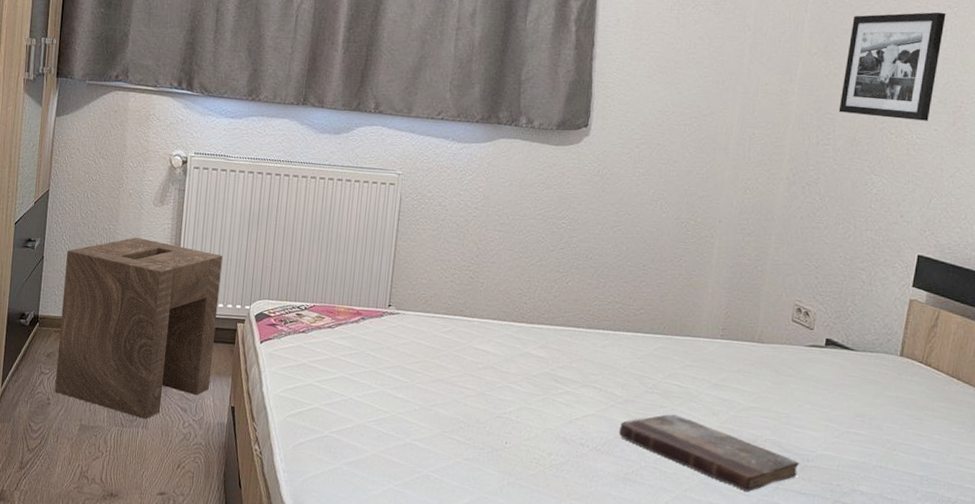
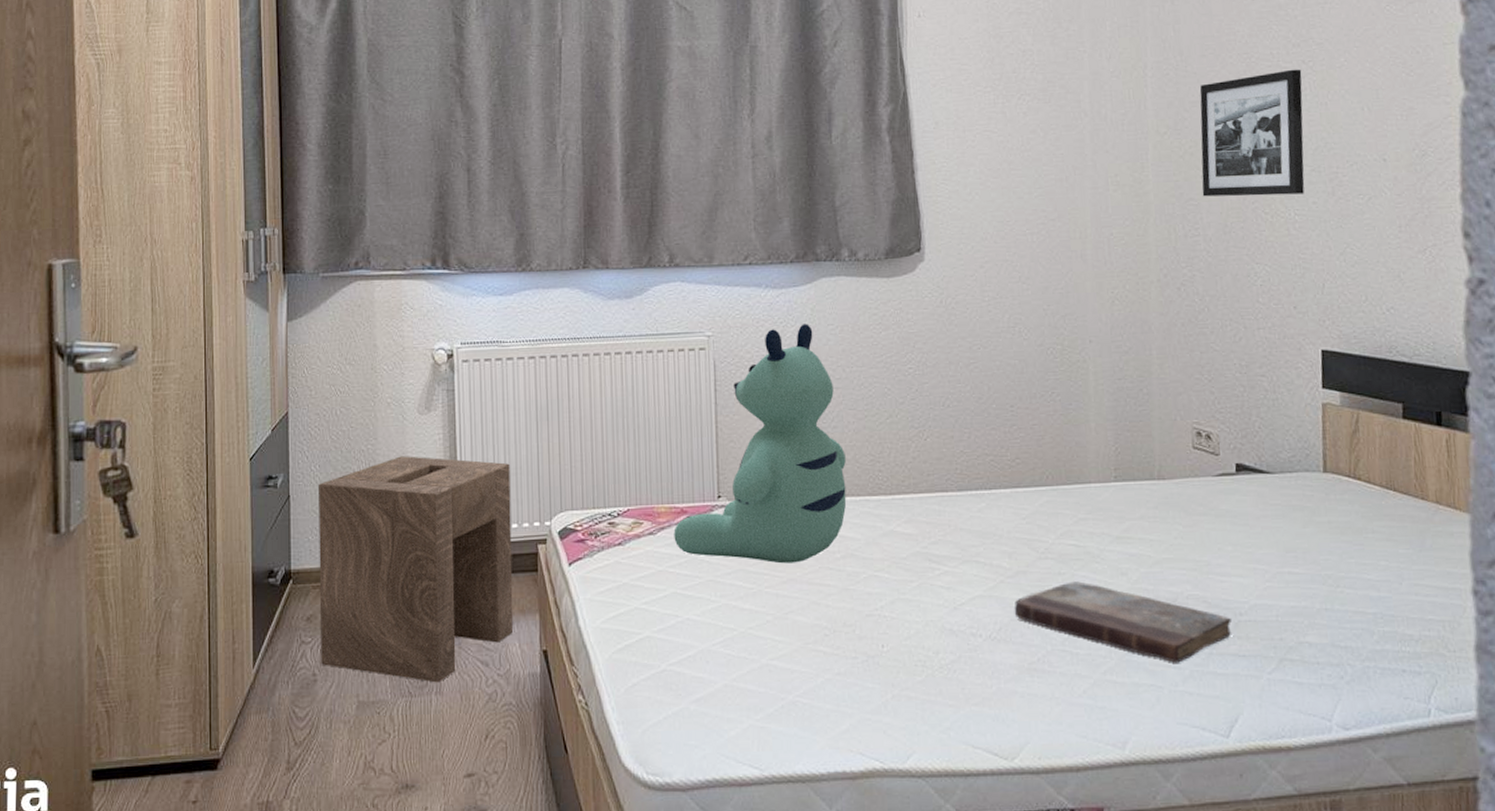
bear: none [348,174,499,367] -> present [673,324,847,564]

